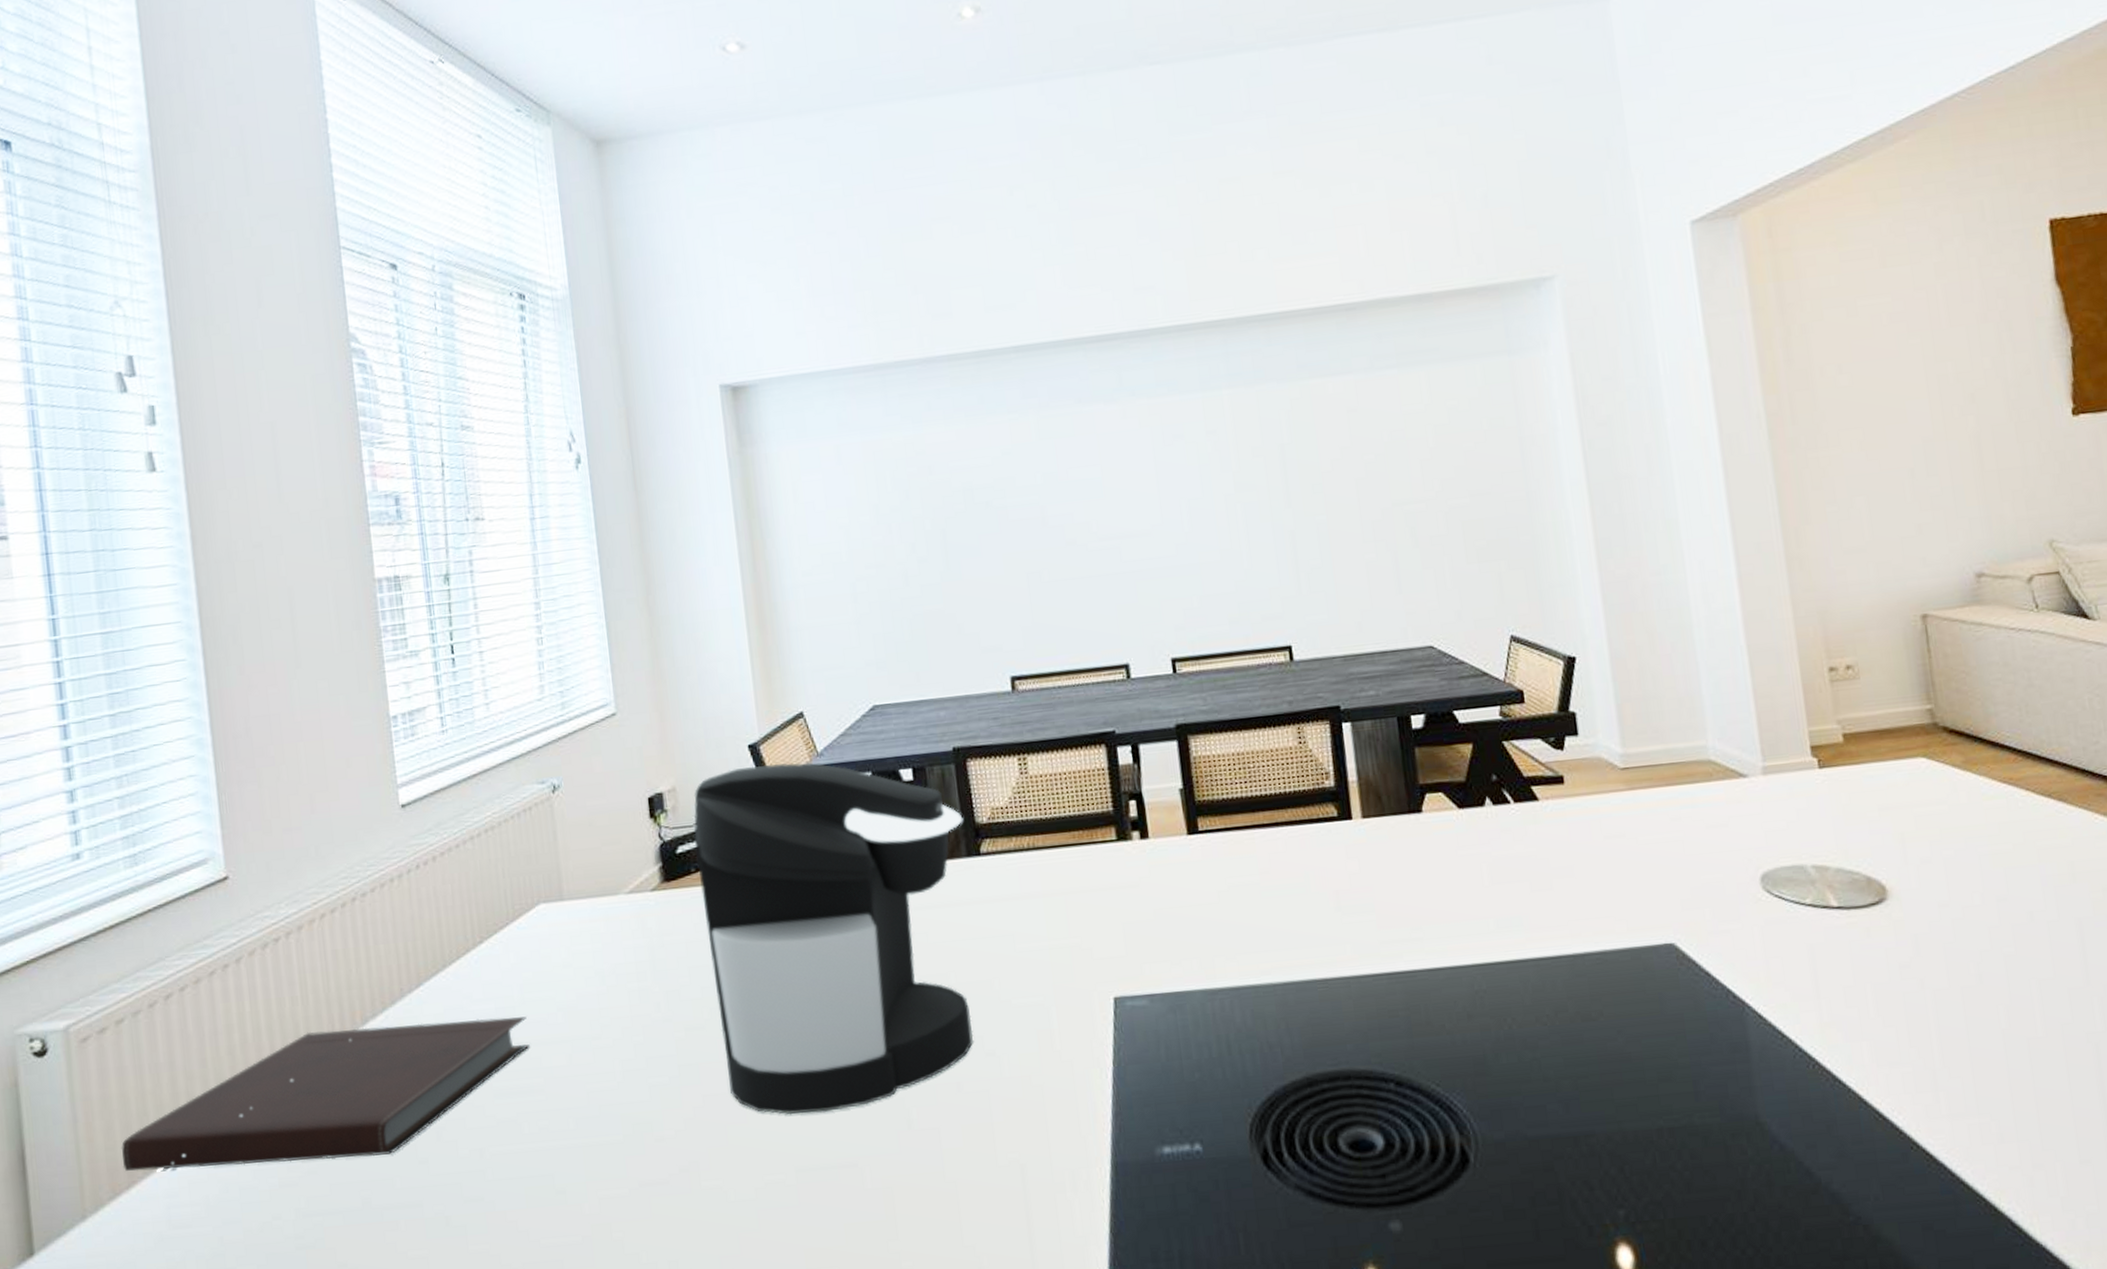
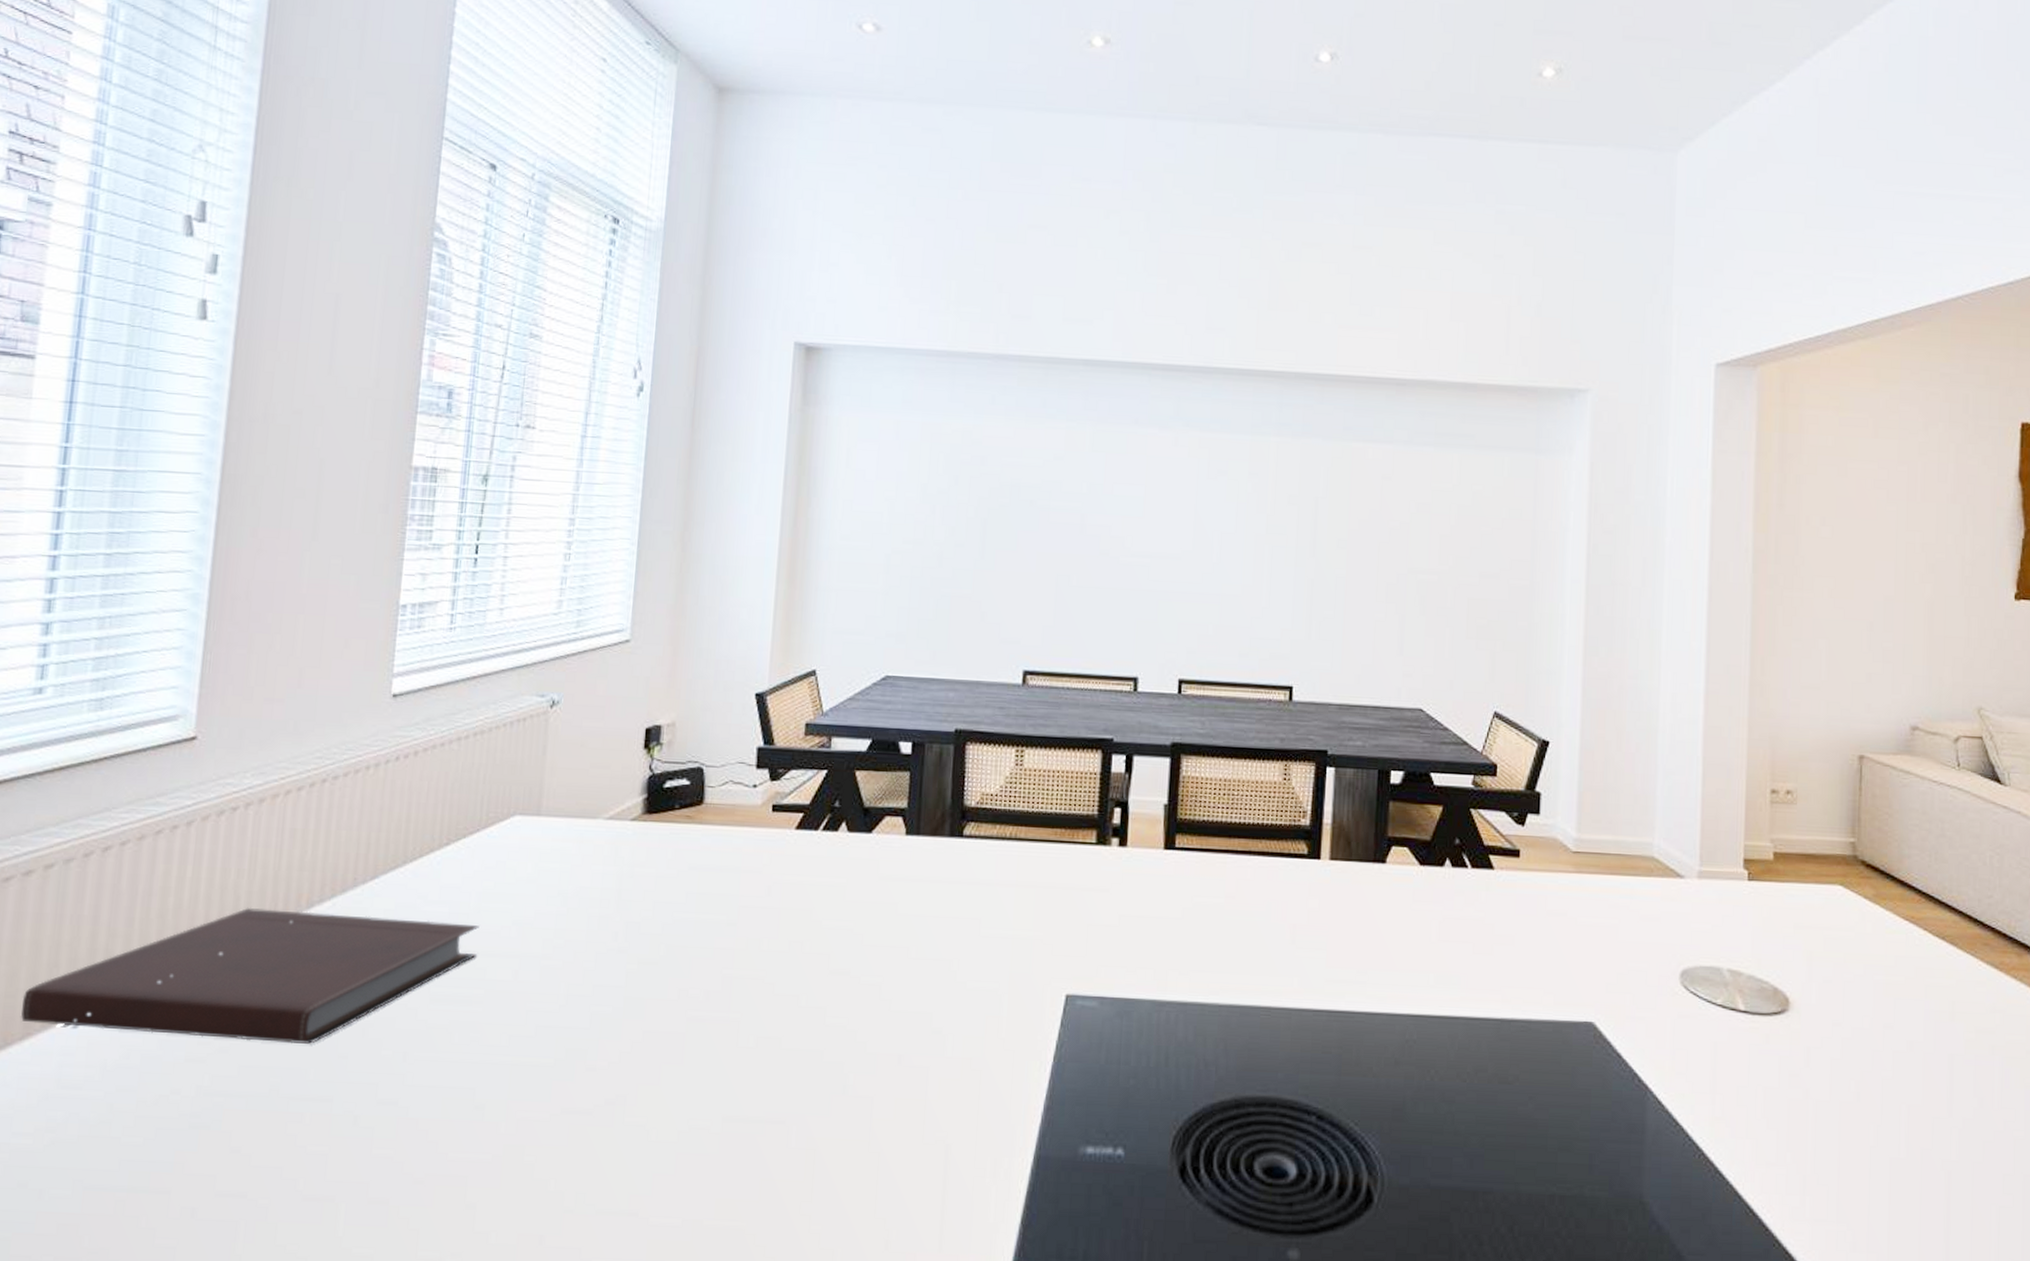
coffee maker: present [693,762,974,1115] -> none [672,714,953,1065]

